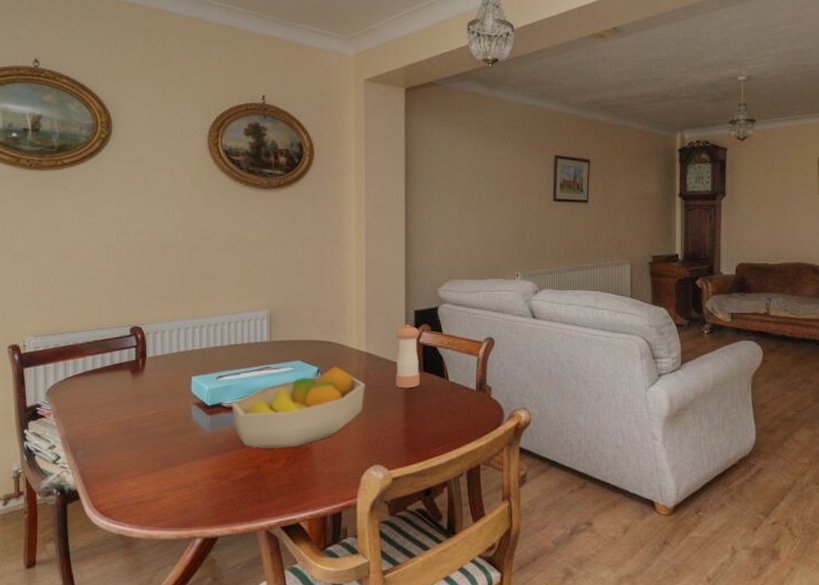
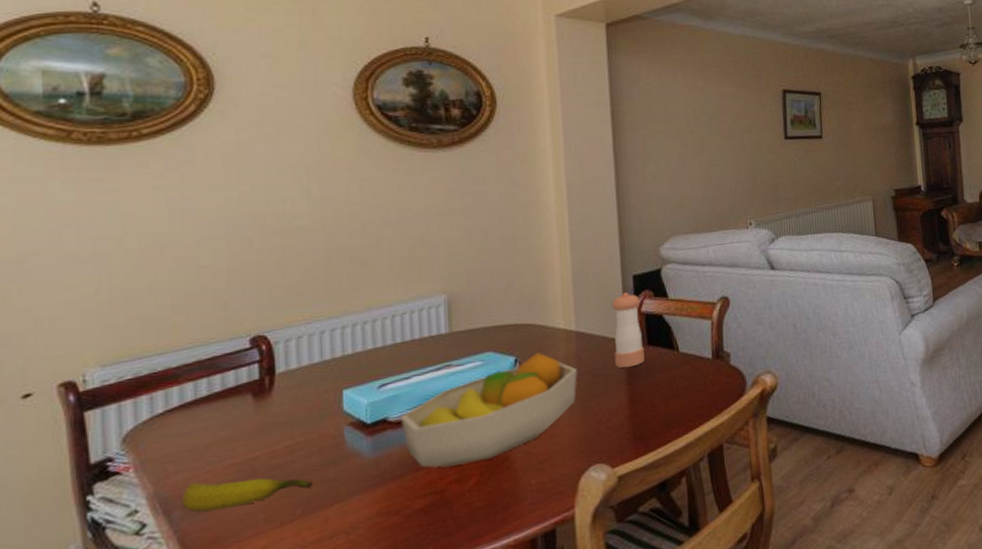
banana: none [83,431,169,455] -> present [181,478,313,512]

